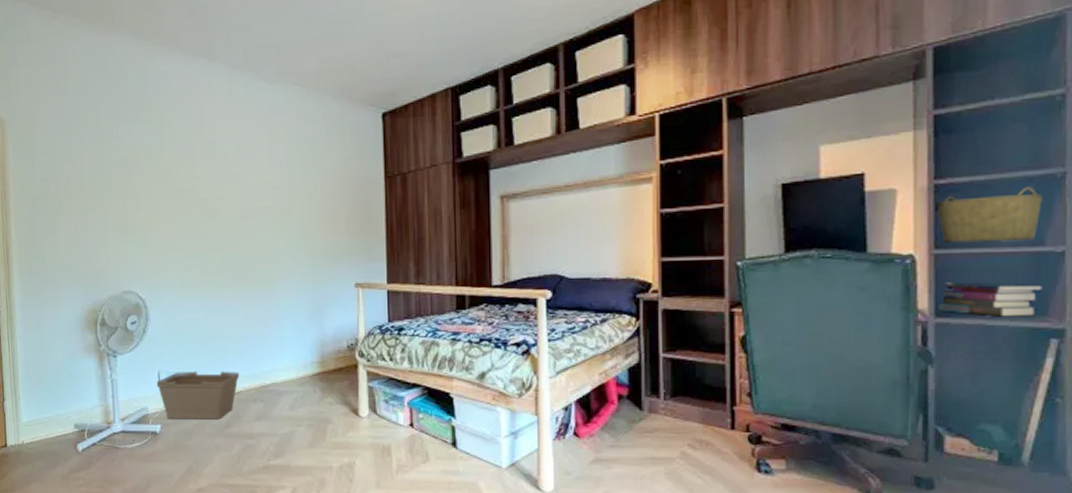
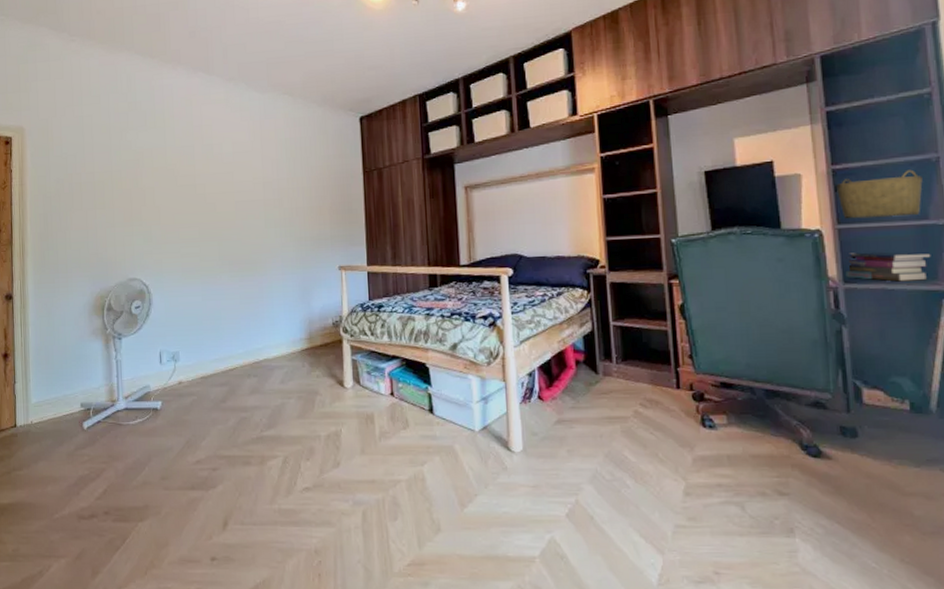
bicycle basket: present [156,370,240,420] -> none [158,349,235,396]

